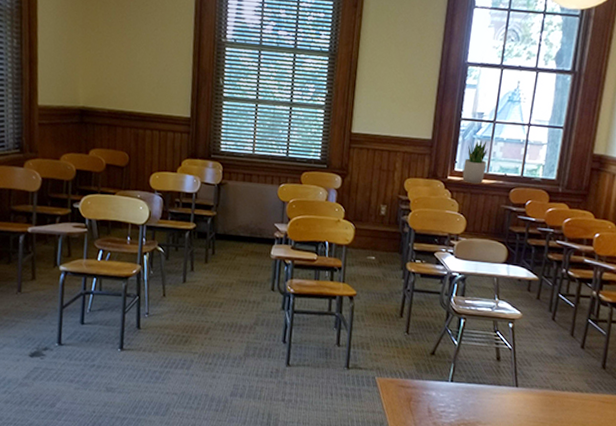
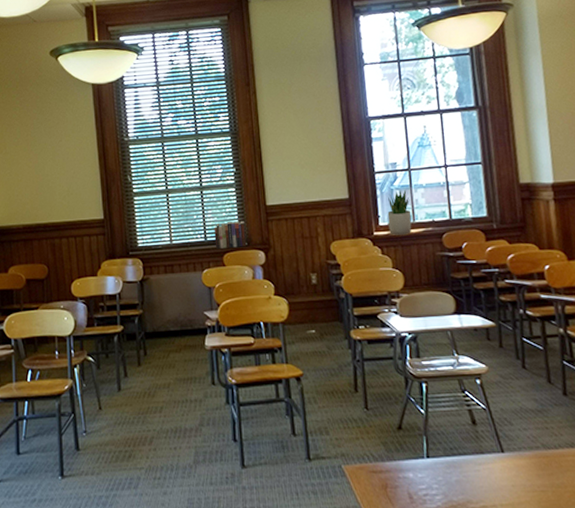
books: none [295,142,328,169] -> present [214,221,247,249]

